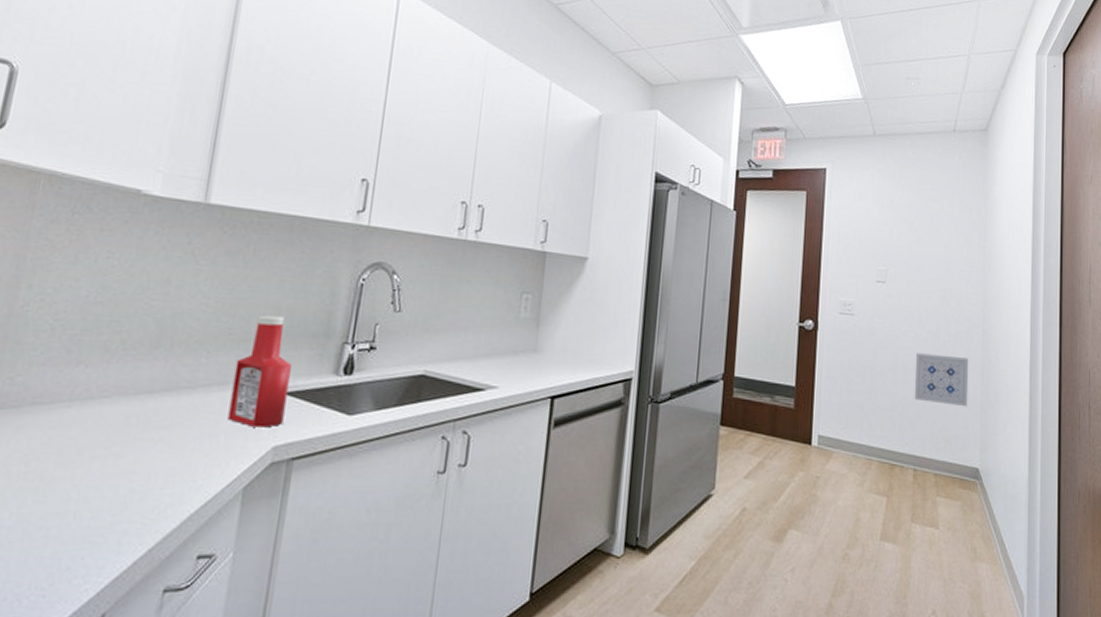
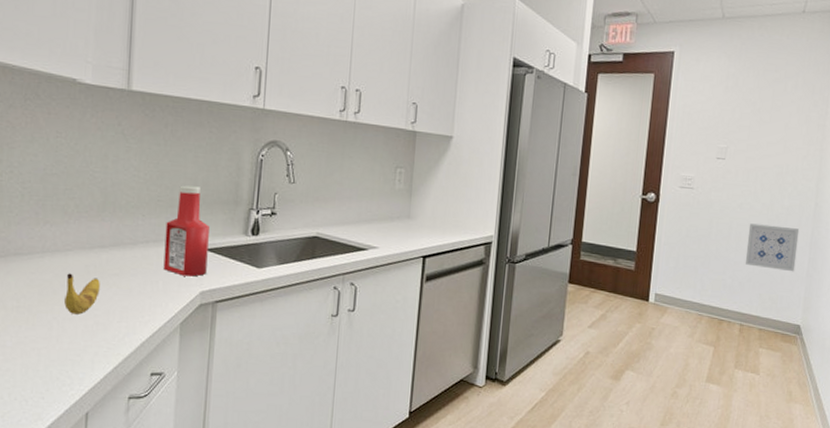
banana: none [90,427,143,480] -> present [64,273,100,315]

